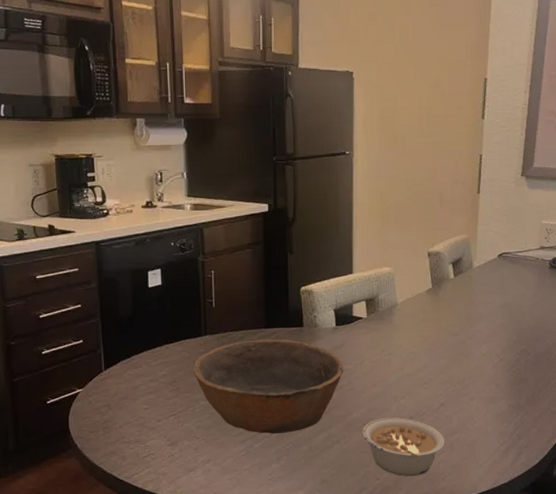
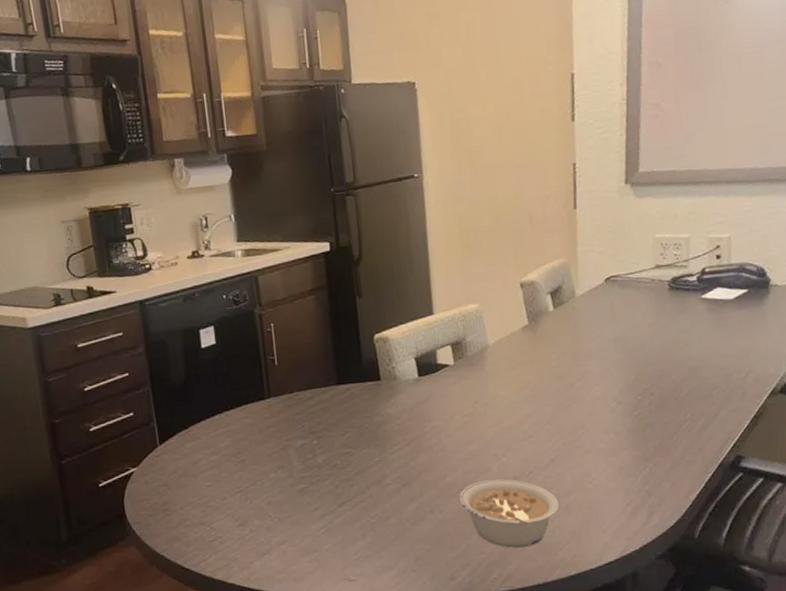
bowl: present [193,339,344,434] -> none [258,396,432,507]

